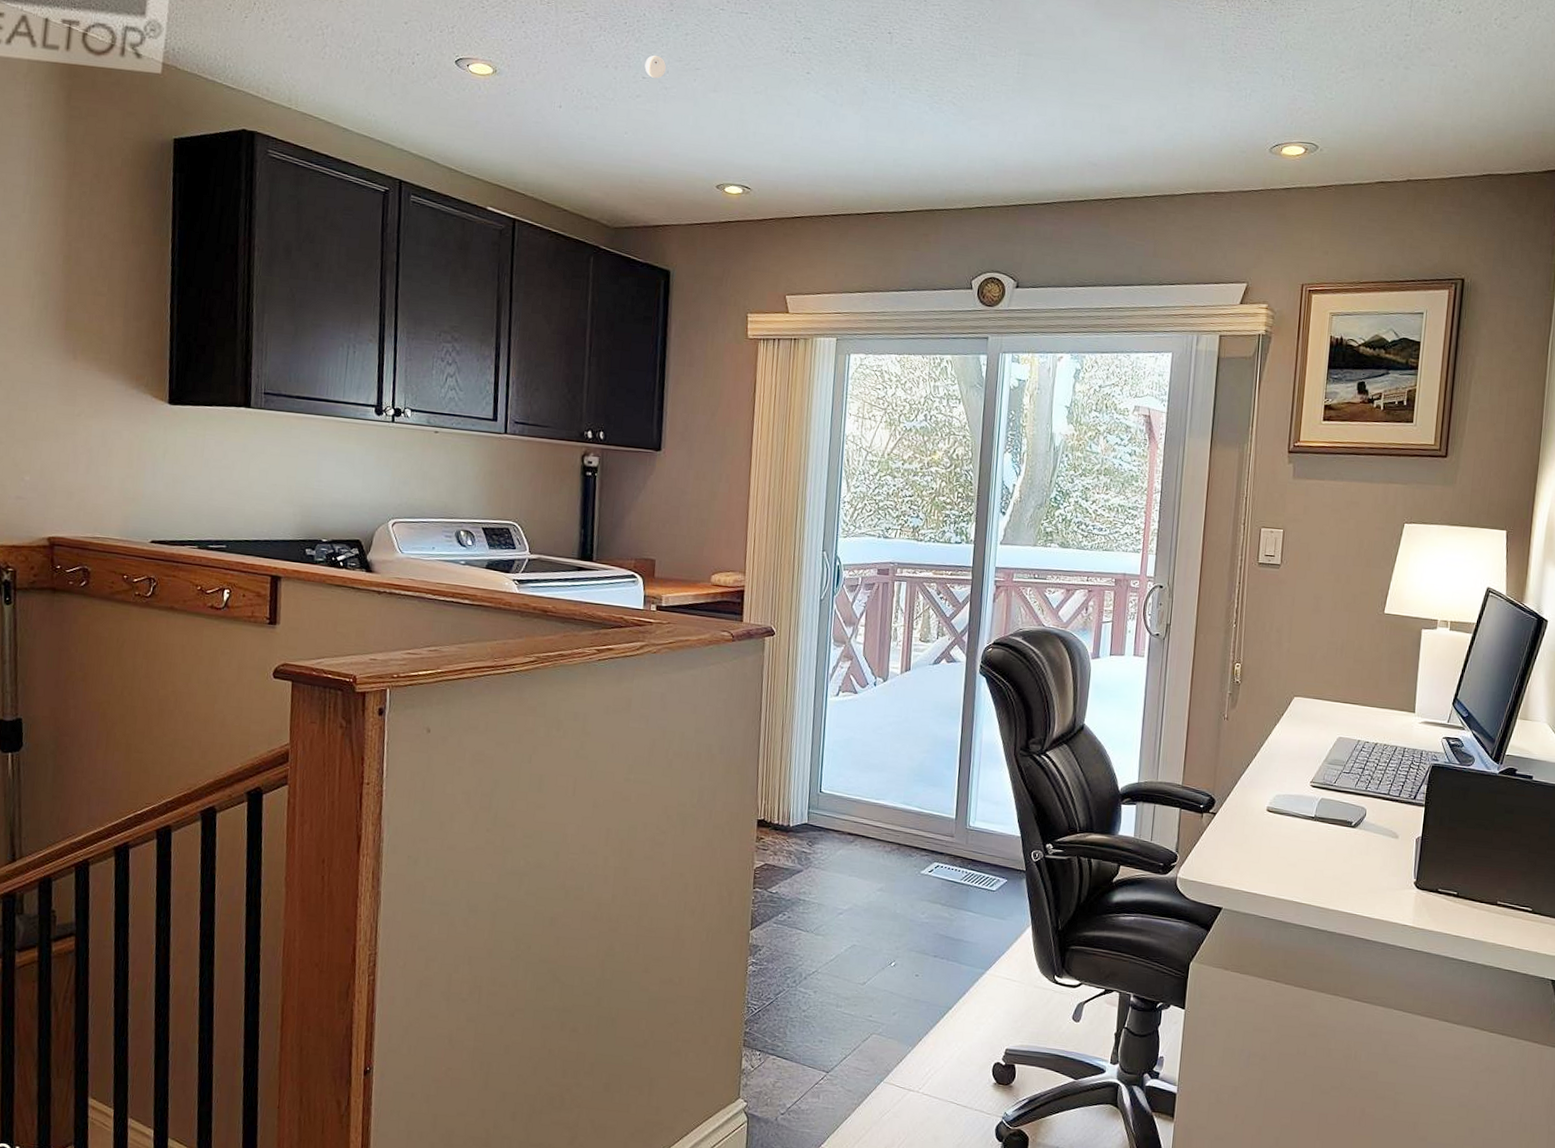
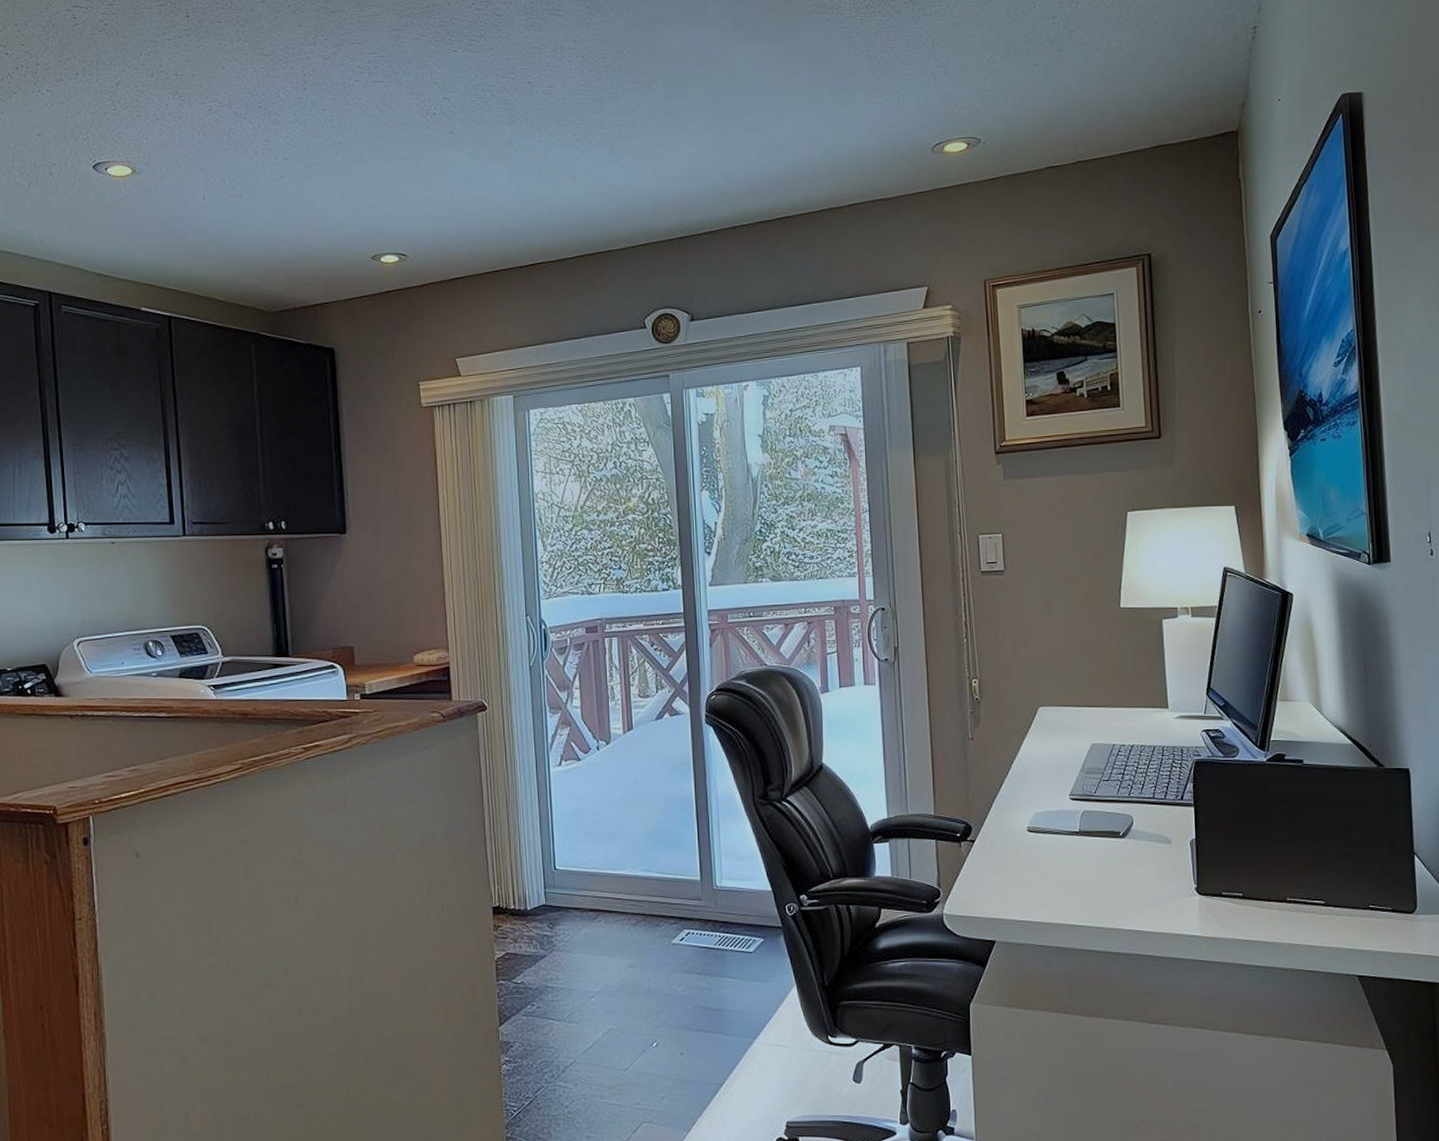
eyeball: present [644,55,666,78] -> none [285,134,306,158]

